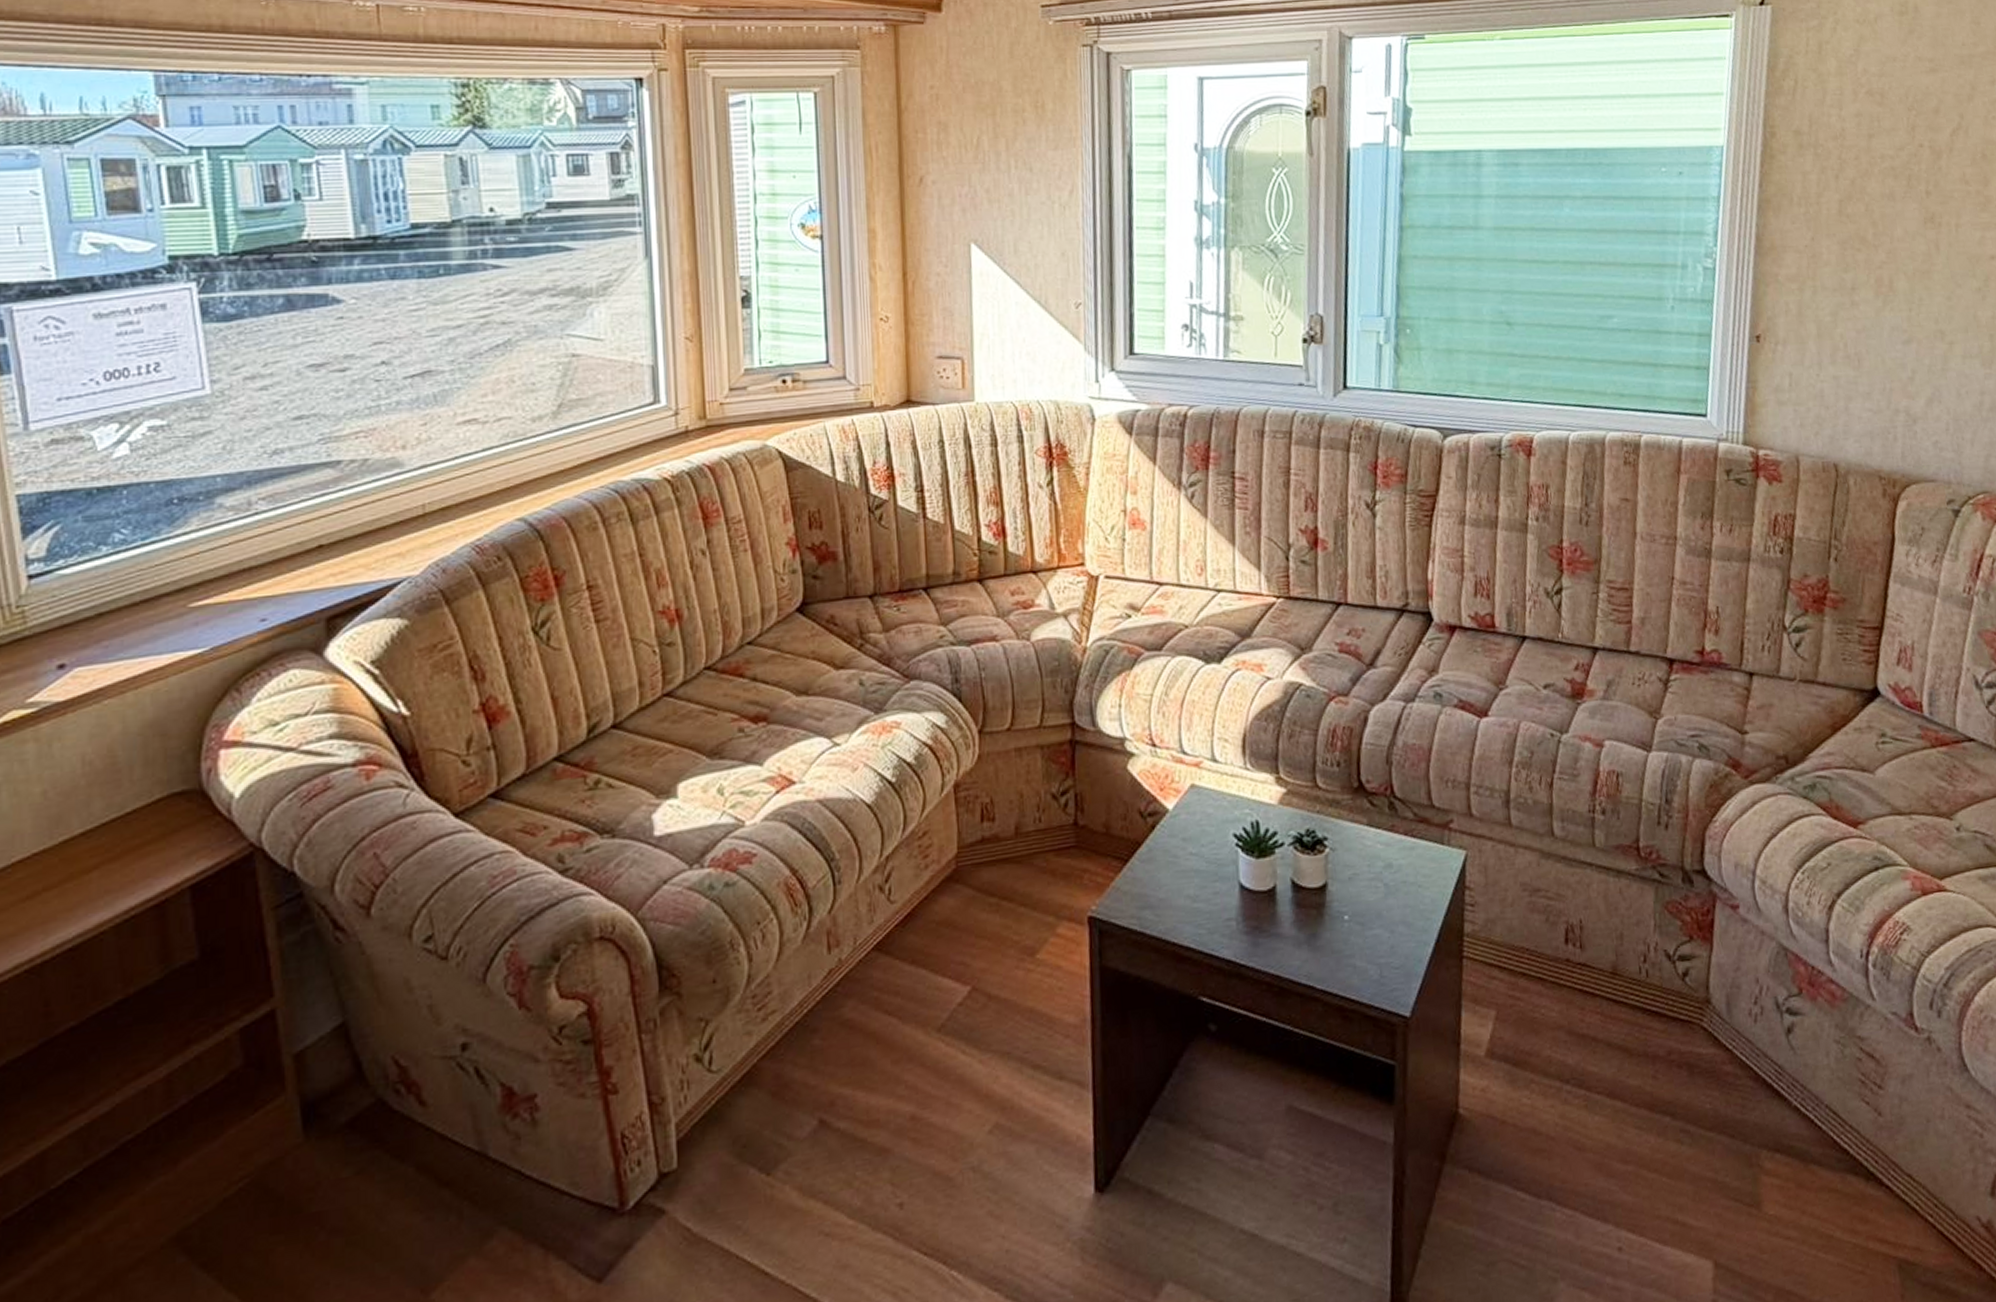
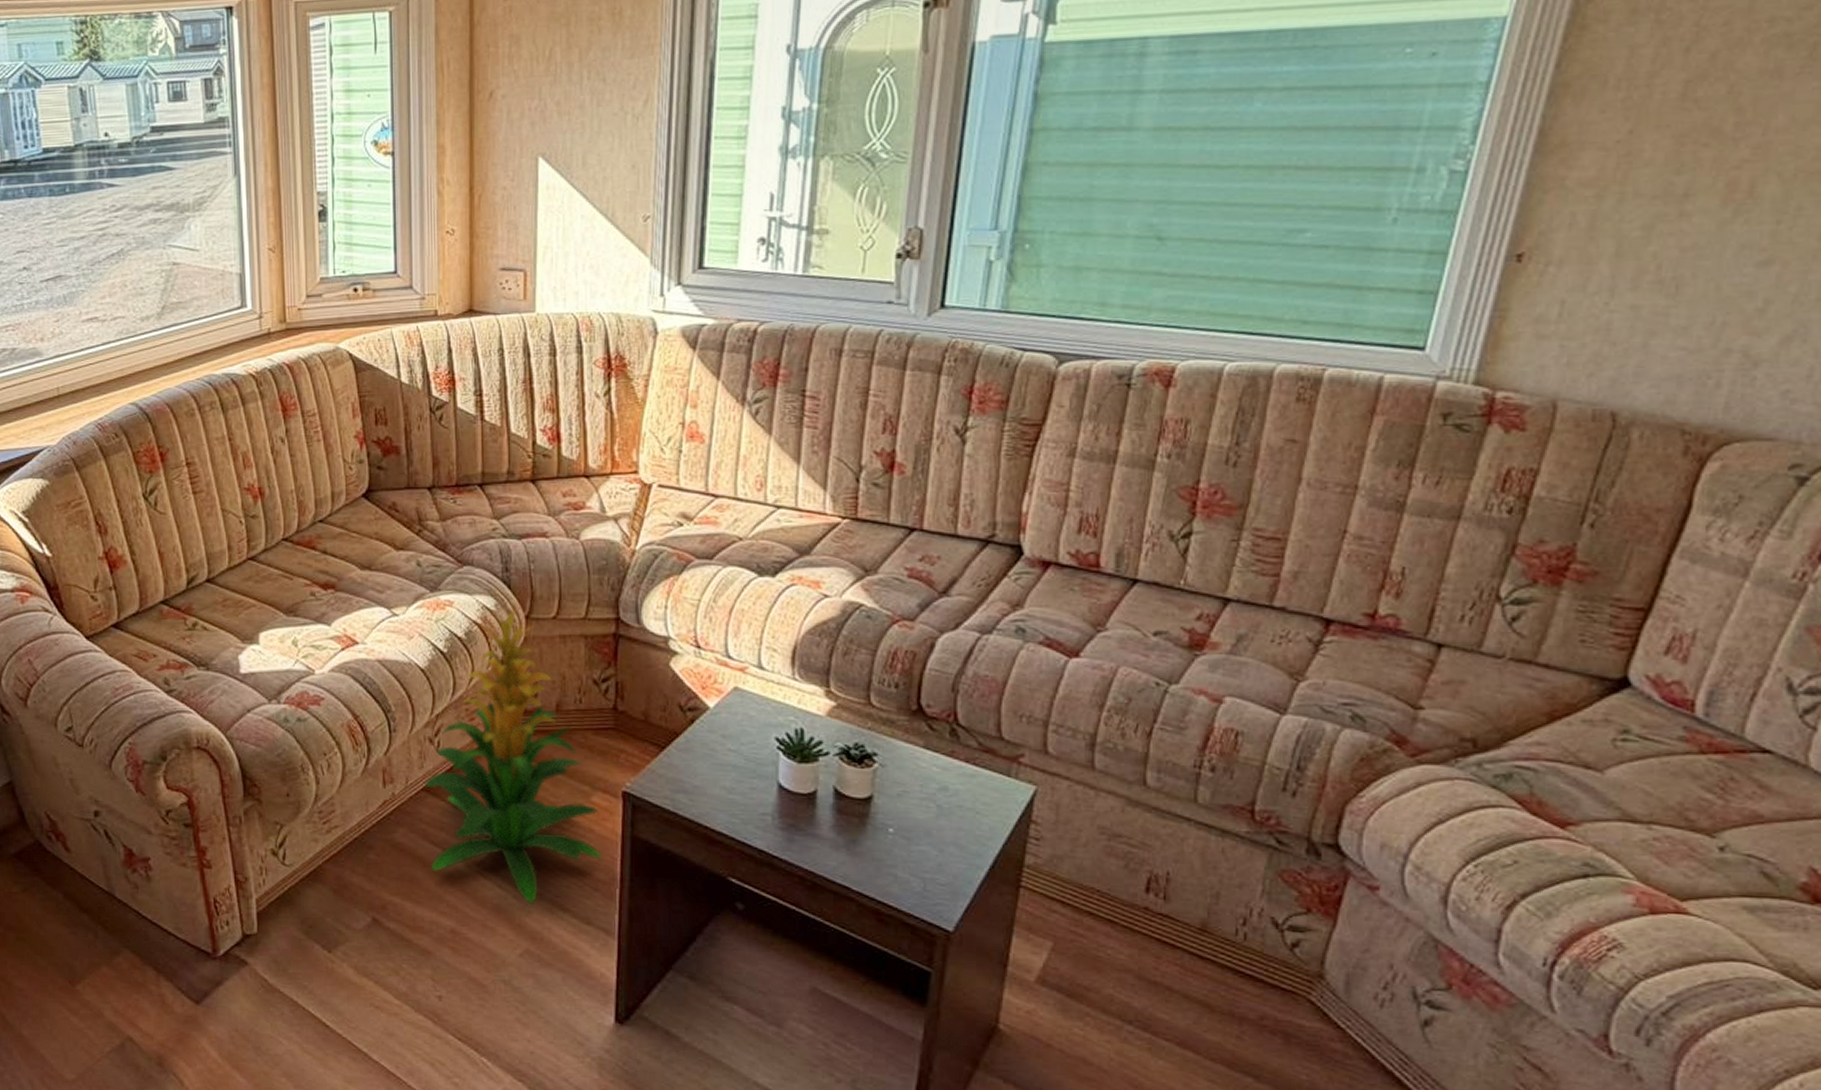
indoor plant: none [875,721,1073,1068] -> present [424,607,604,905]

